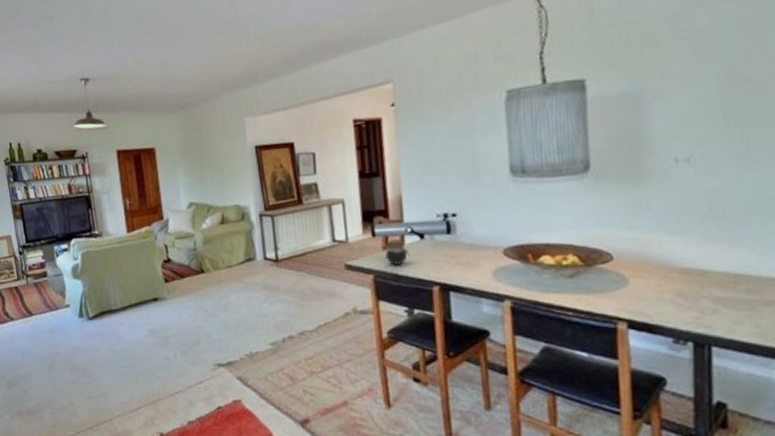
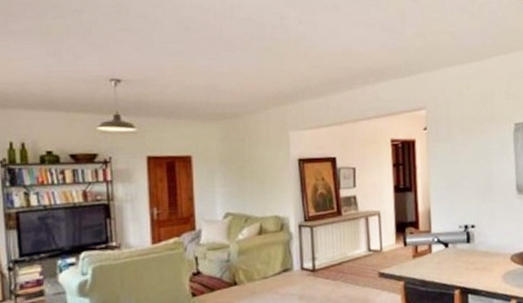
jar: present [385,239,411,265] -> none [415,248,437,272]

